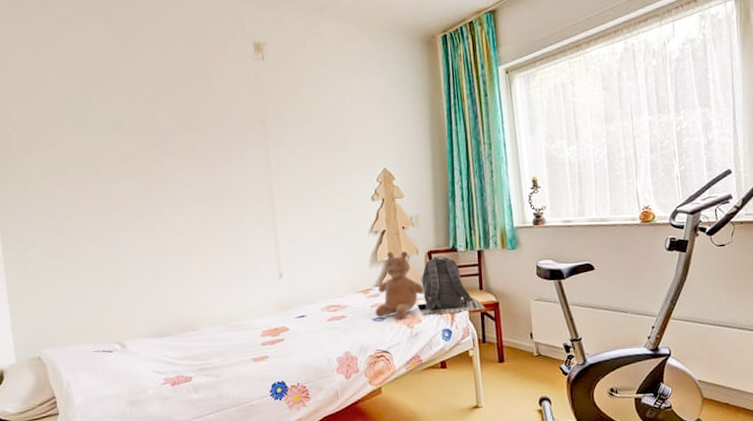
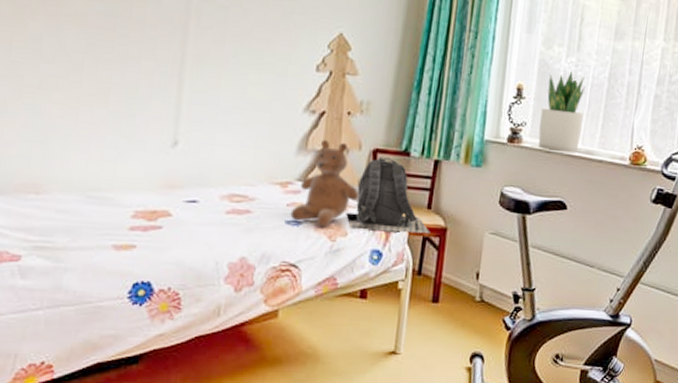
planter: none [556,158,594,226] -> present [538,72,585,154]

